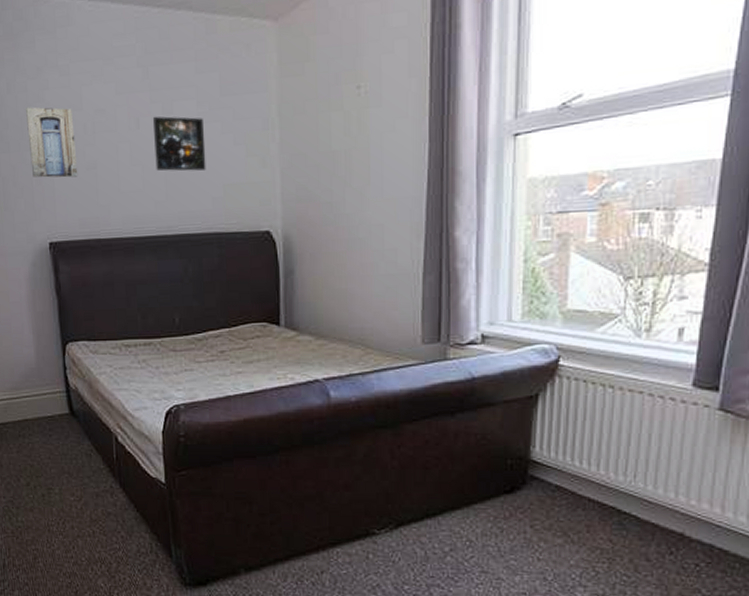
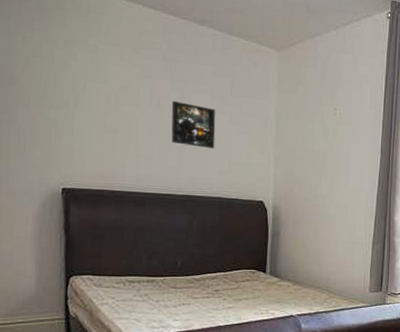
wall art: present [26,107,78,178] -> none [50,71,98,137]

